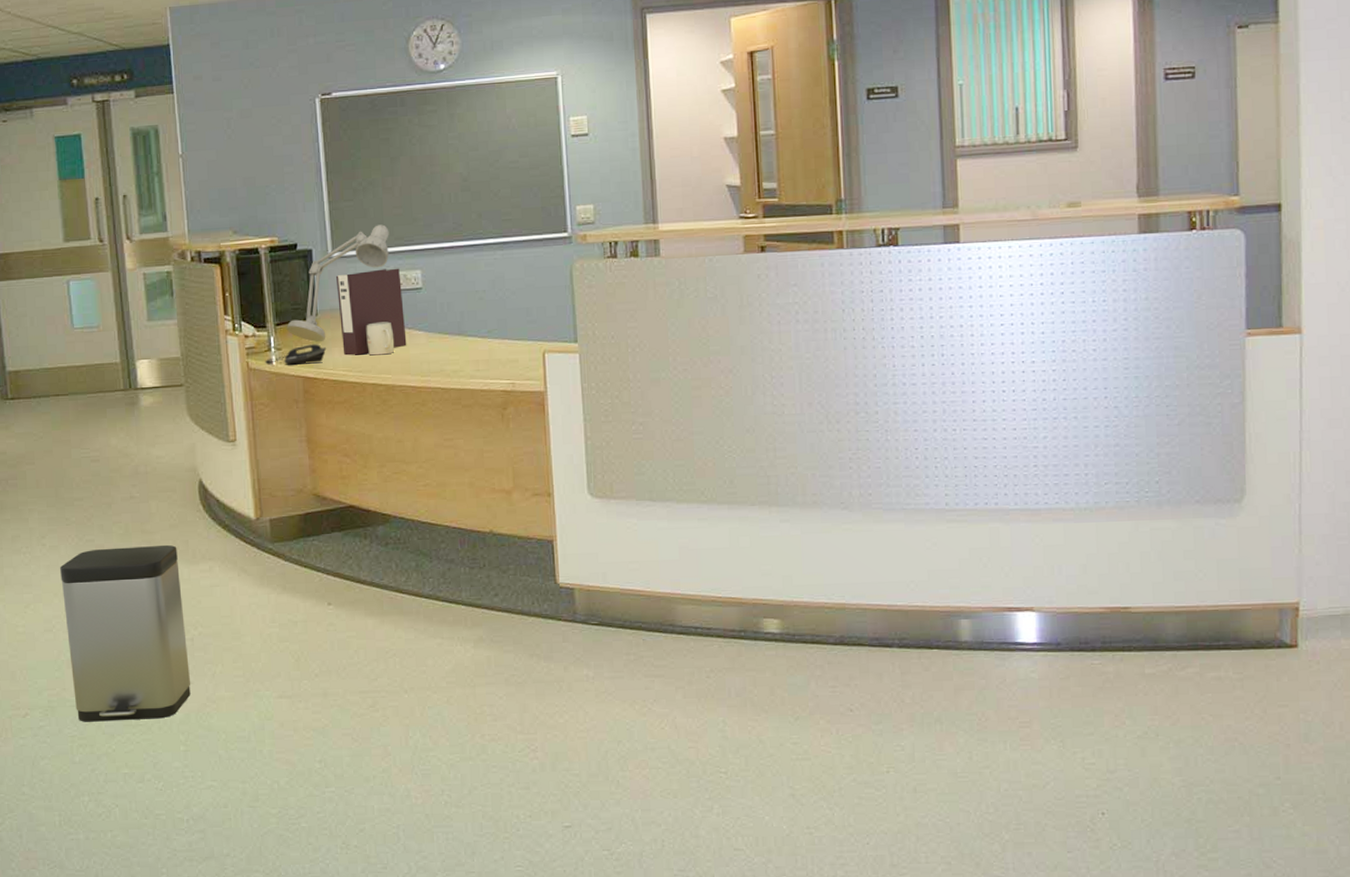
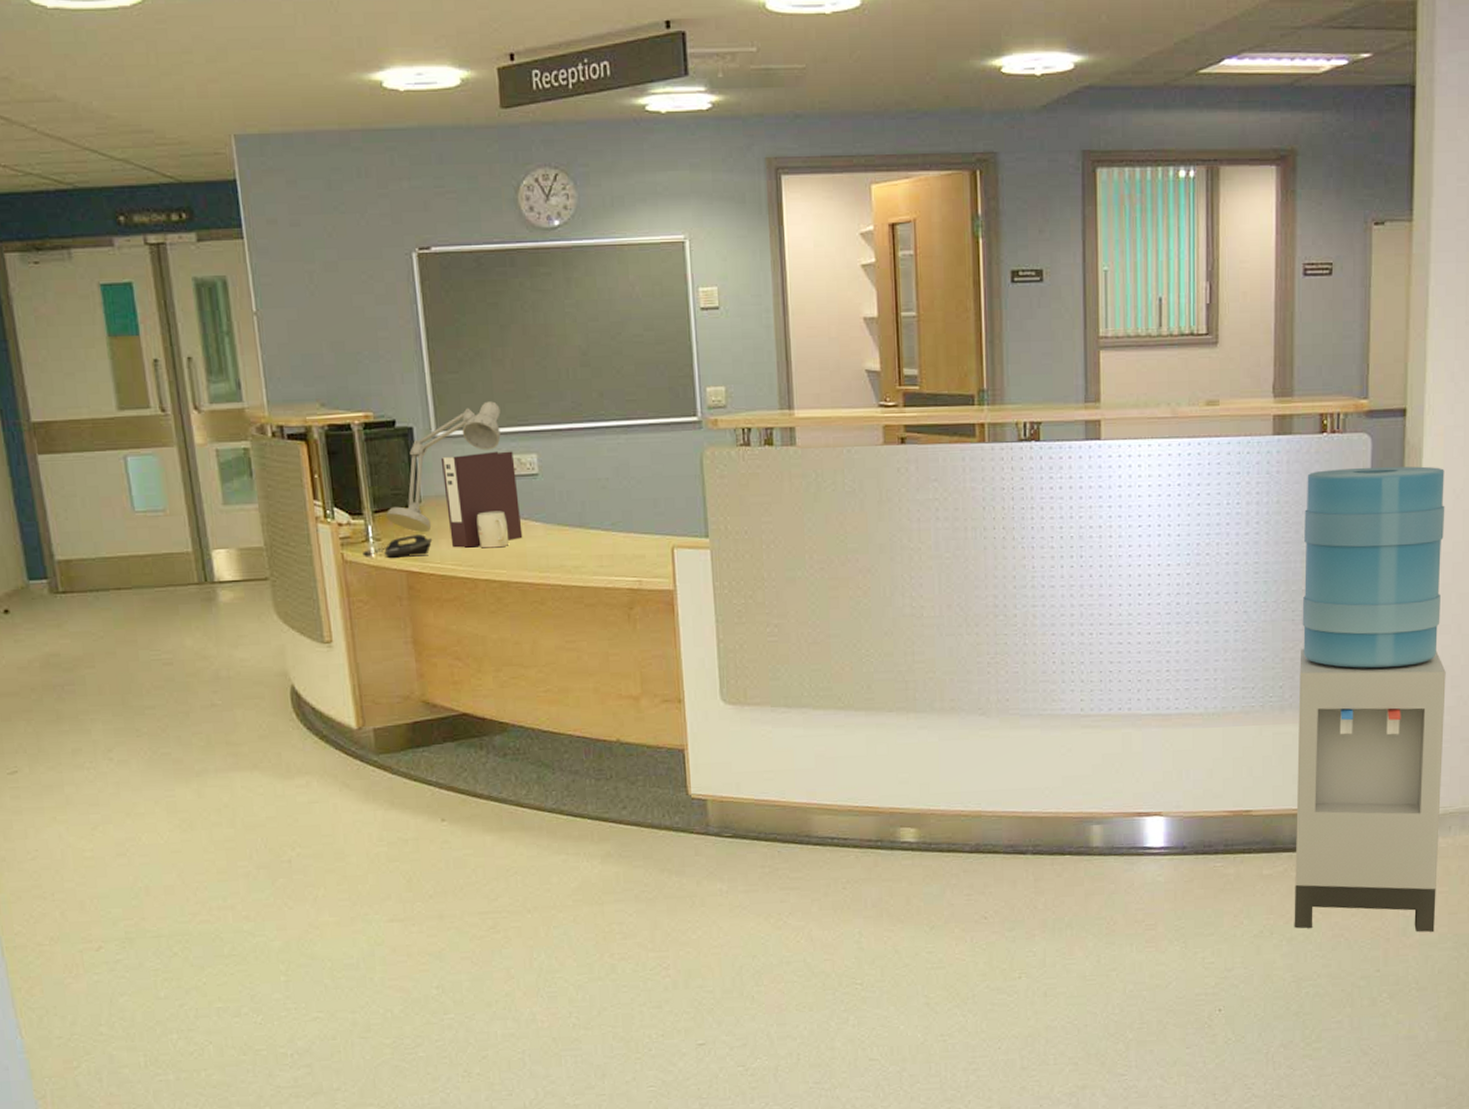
pedal bin: present [59,544,191,722] -> none [130,757,290,954]
water cooler: none [1175,260,1341,739] -> present [1294,466,1446,932]

